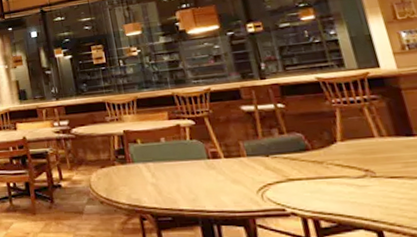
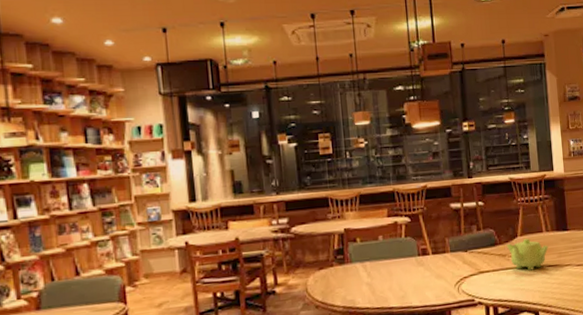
teapot: none [321,144,387,181] -> present [506,238,548,271]

